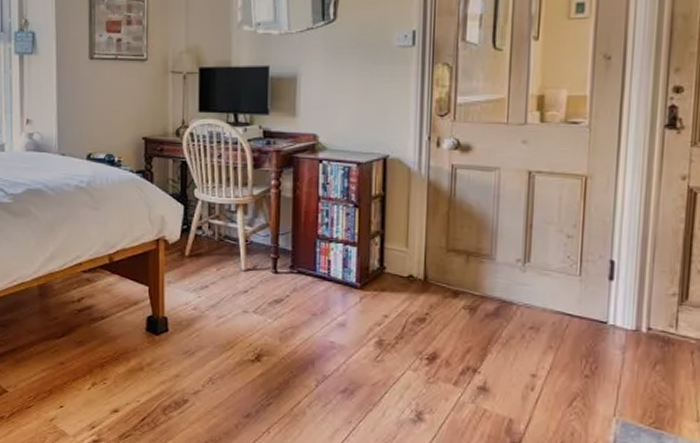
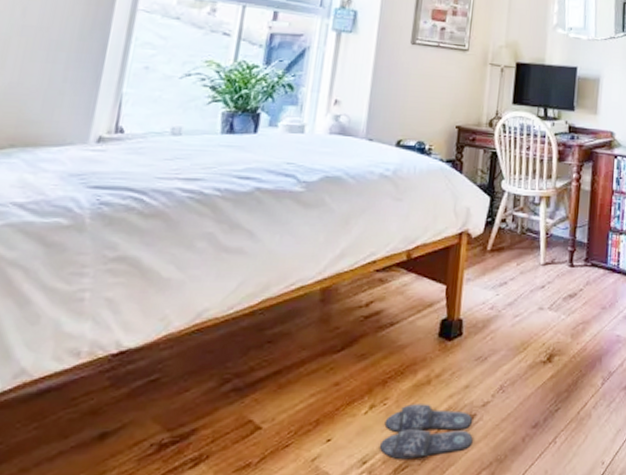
slippers: none [105,385,187,430] -> present [380,404,473,460]

